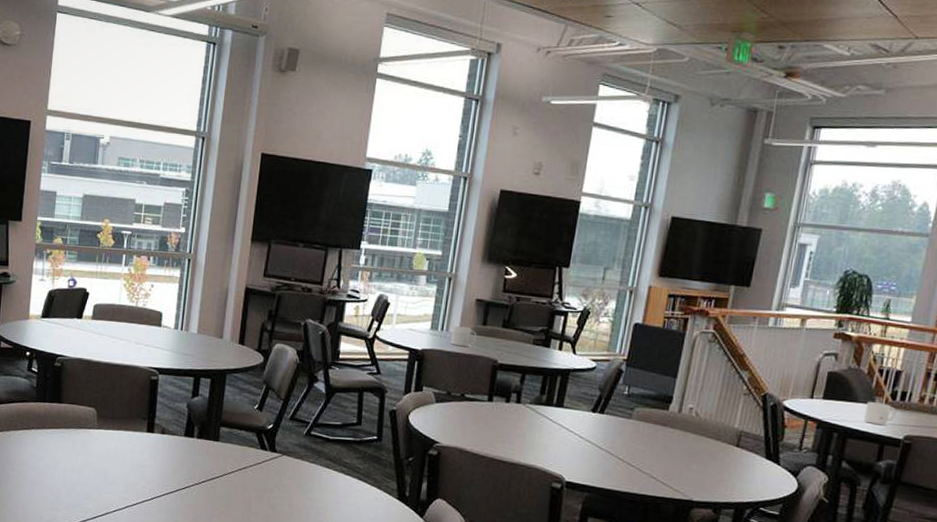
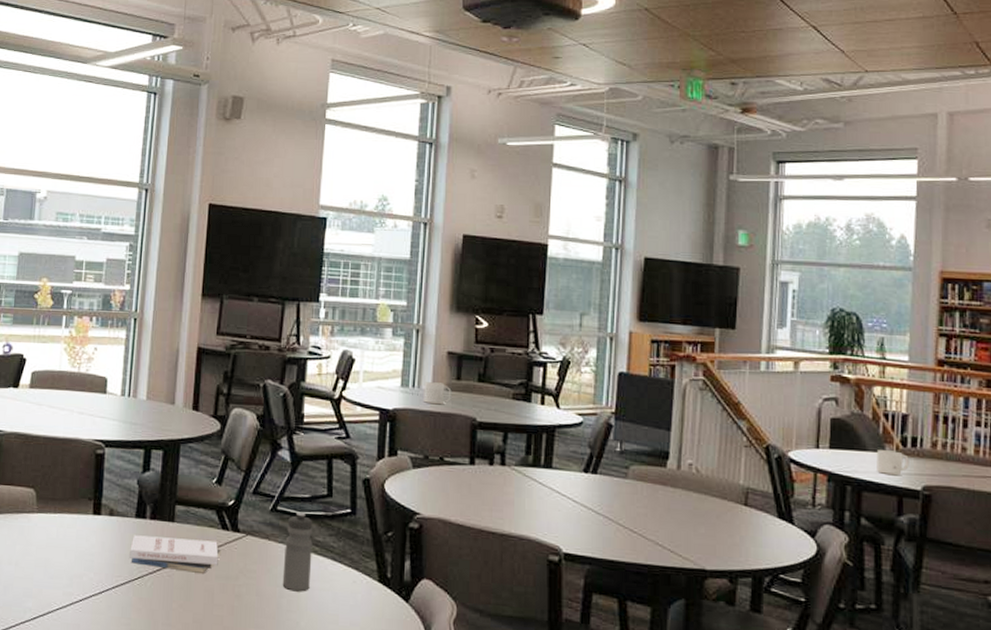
books: none [178,451,260,486] -> present [129,535,221,573]
water bottle: none [312,437,343,505] -> present [282,512,313,592]

